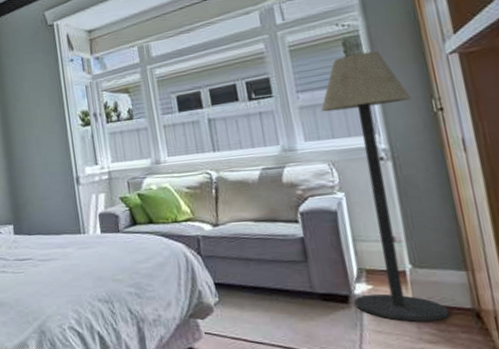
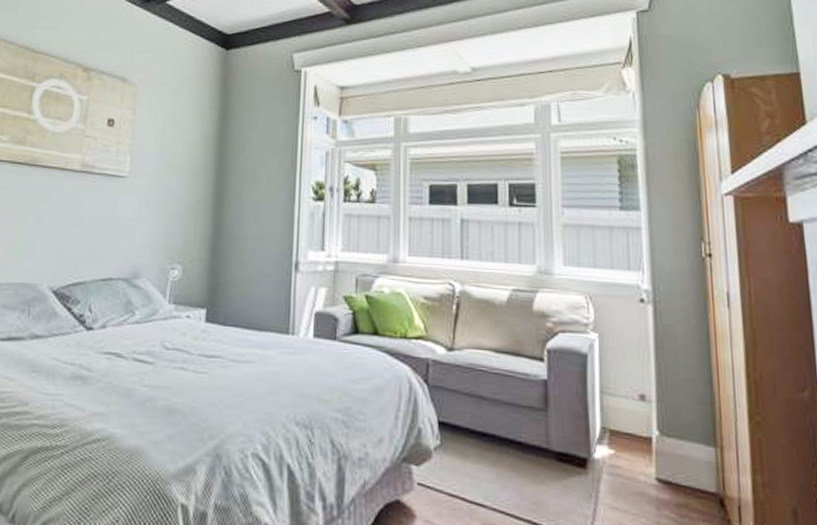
floor lamp: present [320,51,450,322] -> none [585,175,692,503]

